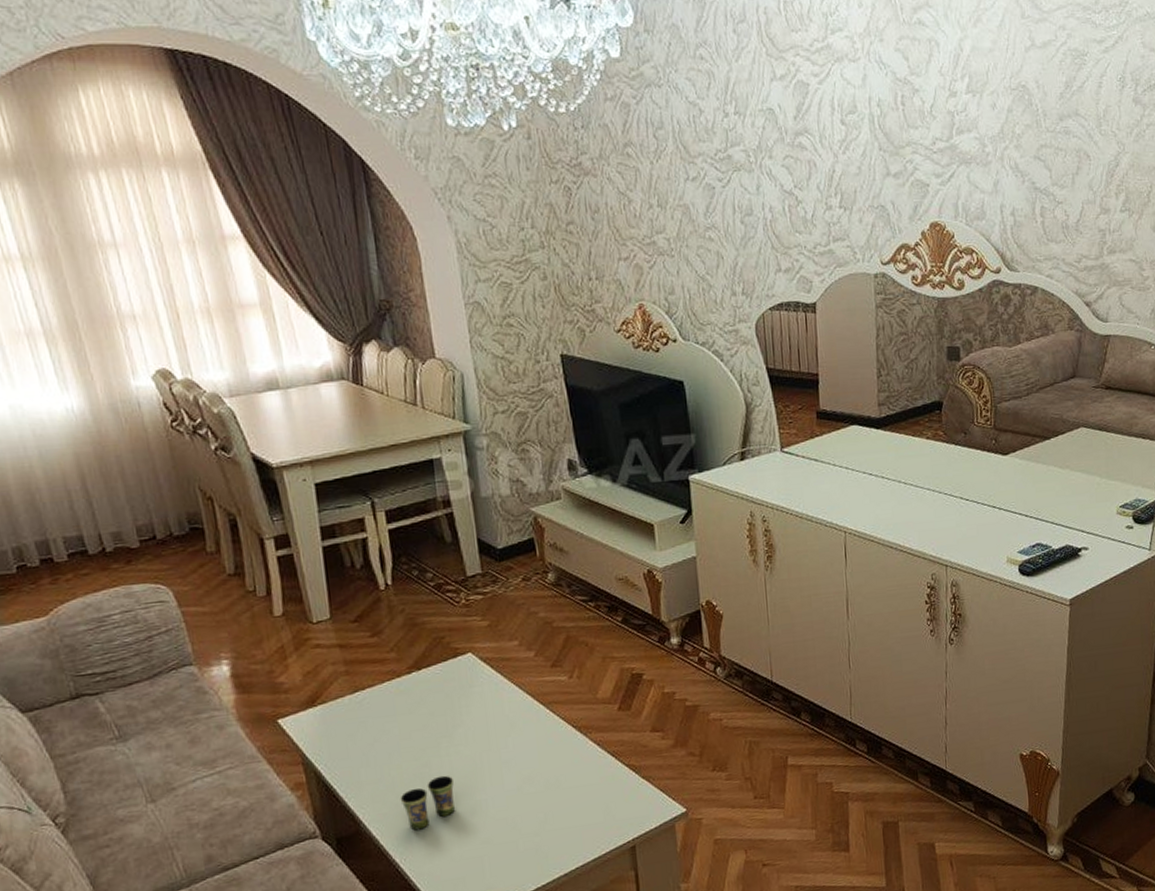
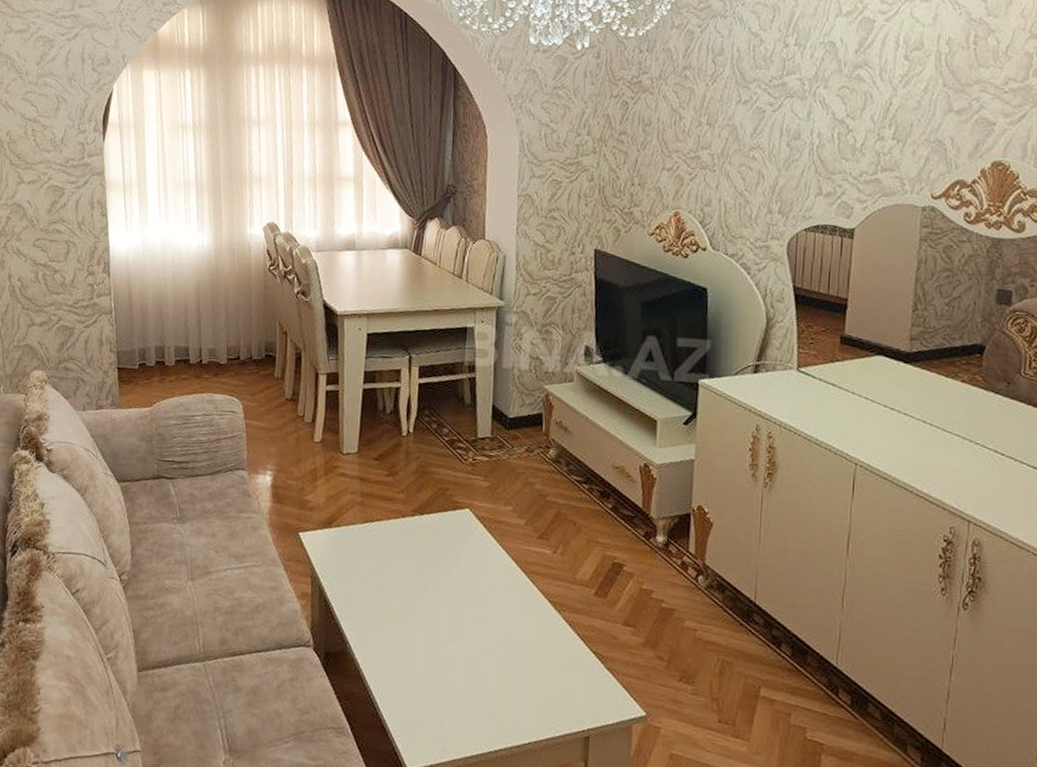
cup: present [400,775,455,831] -> none [384,617,434,664]

